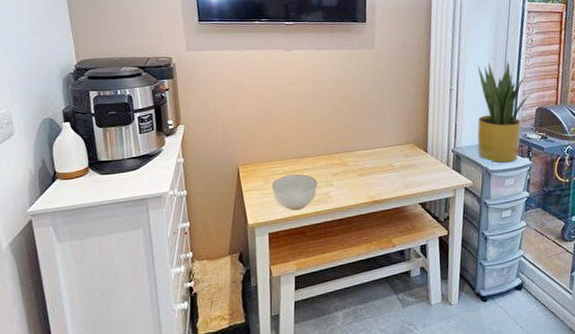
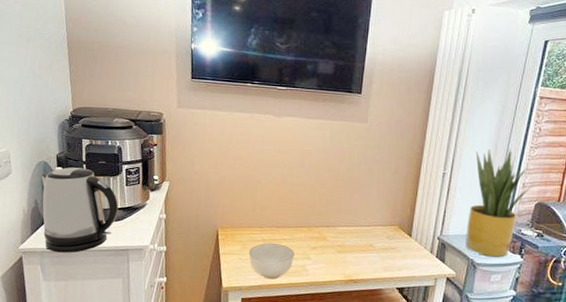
kettle: none [47,120,133,211] -> present [41,167,119,253]

